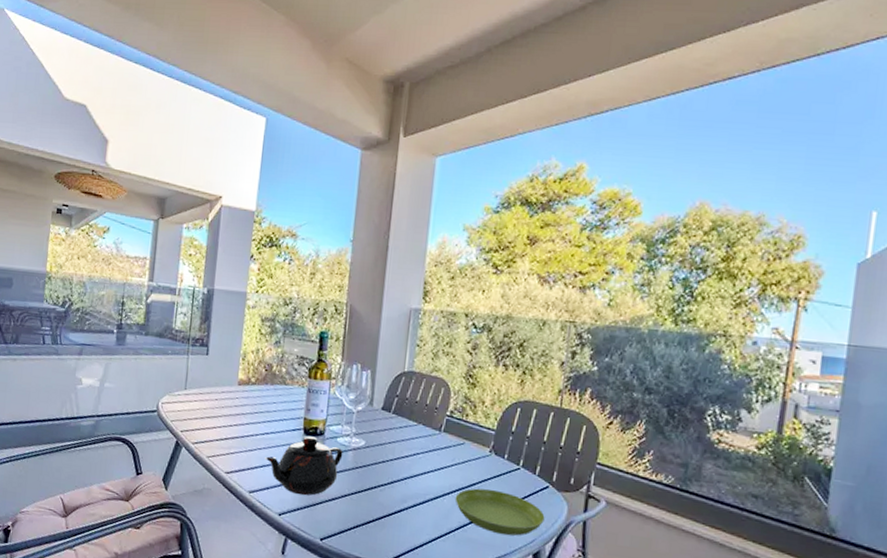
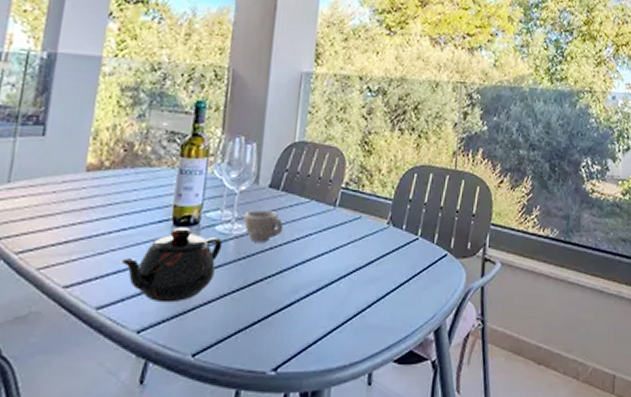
cup: none [360,428,394,457] -> present [243,210,284,244]
saucer: present [455,488,545,536] -> none [352,266,445,315]

